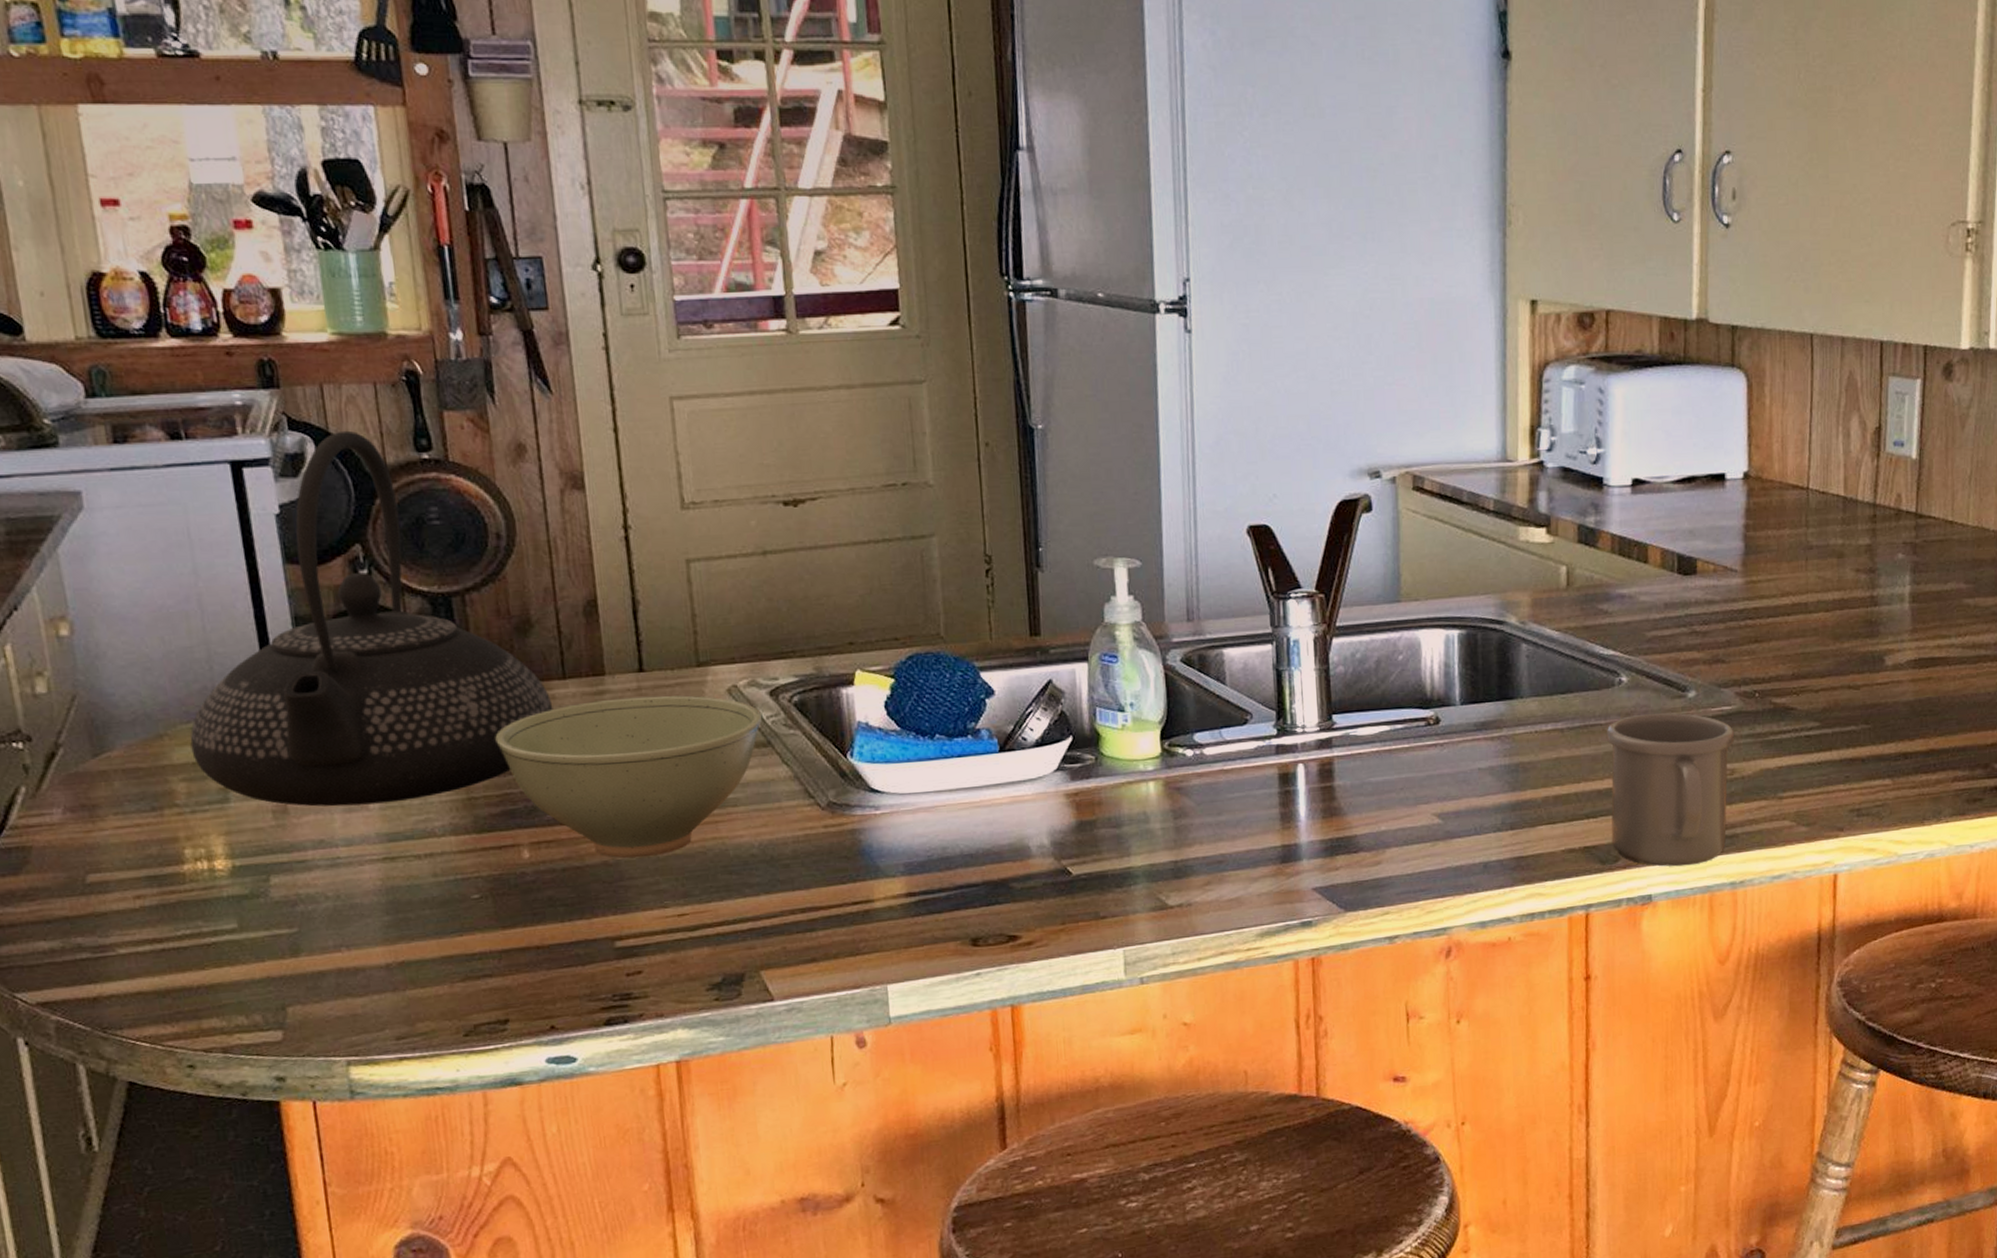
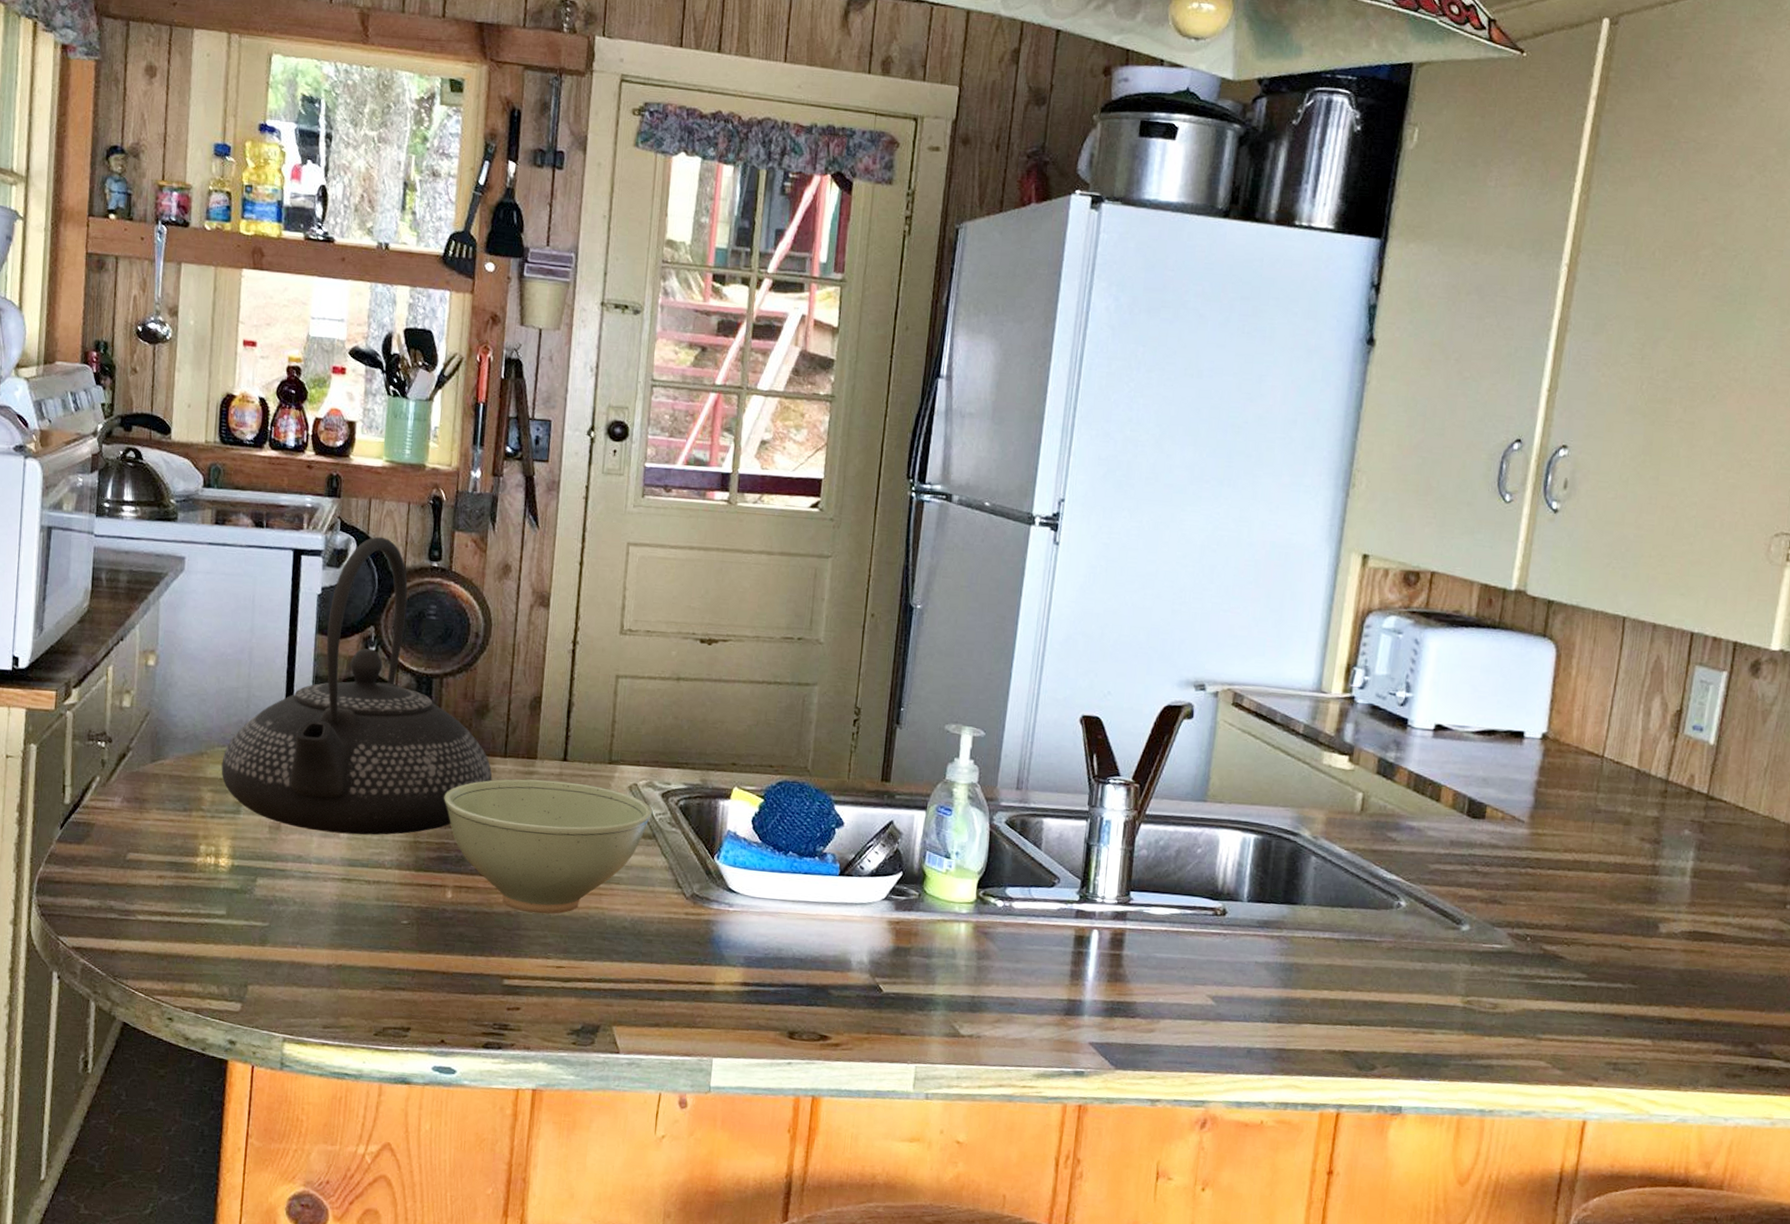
mug: present [1606,713,1735,867] -> none [1370,938,1503,1087]

